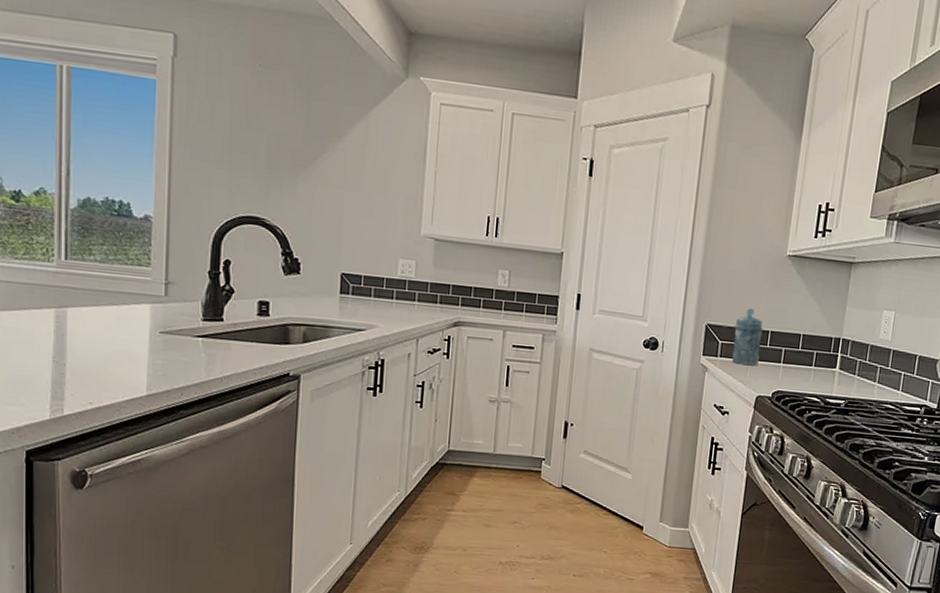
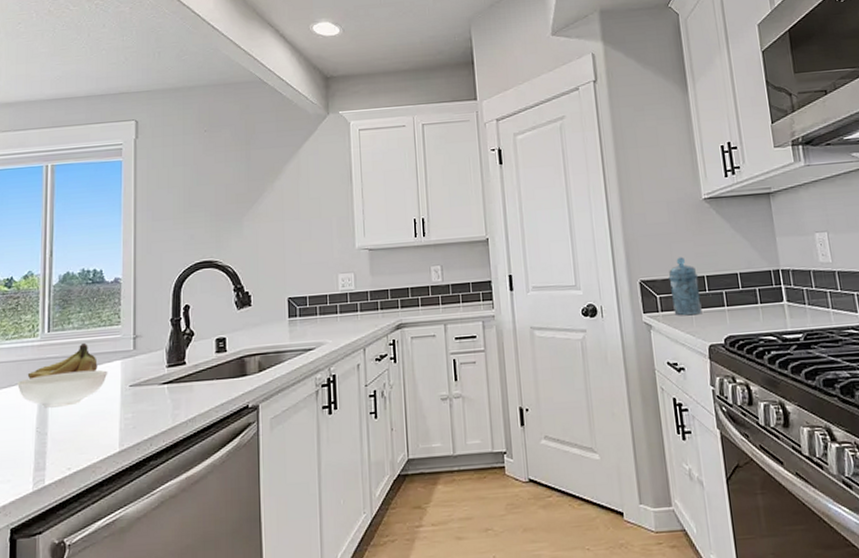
bowl: none [30,304,136,341] -> present [17,369,108,408]
fruit: none [41,278,123,311] -> present [27,342,98,379]

